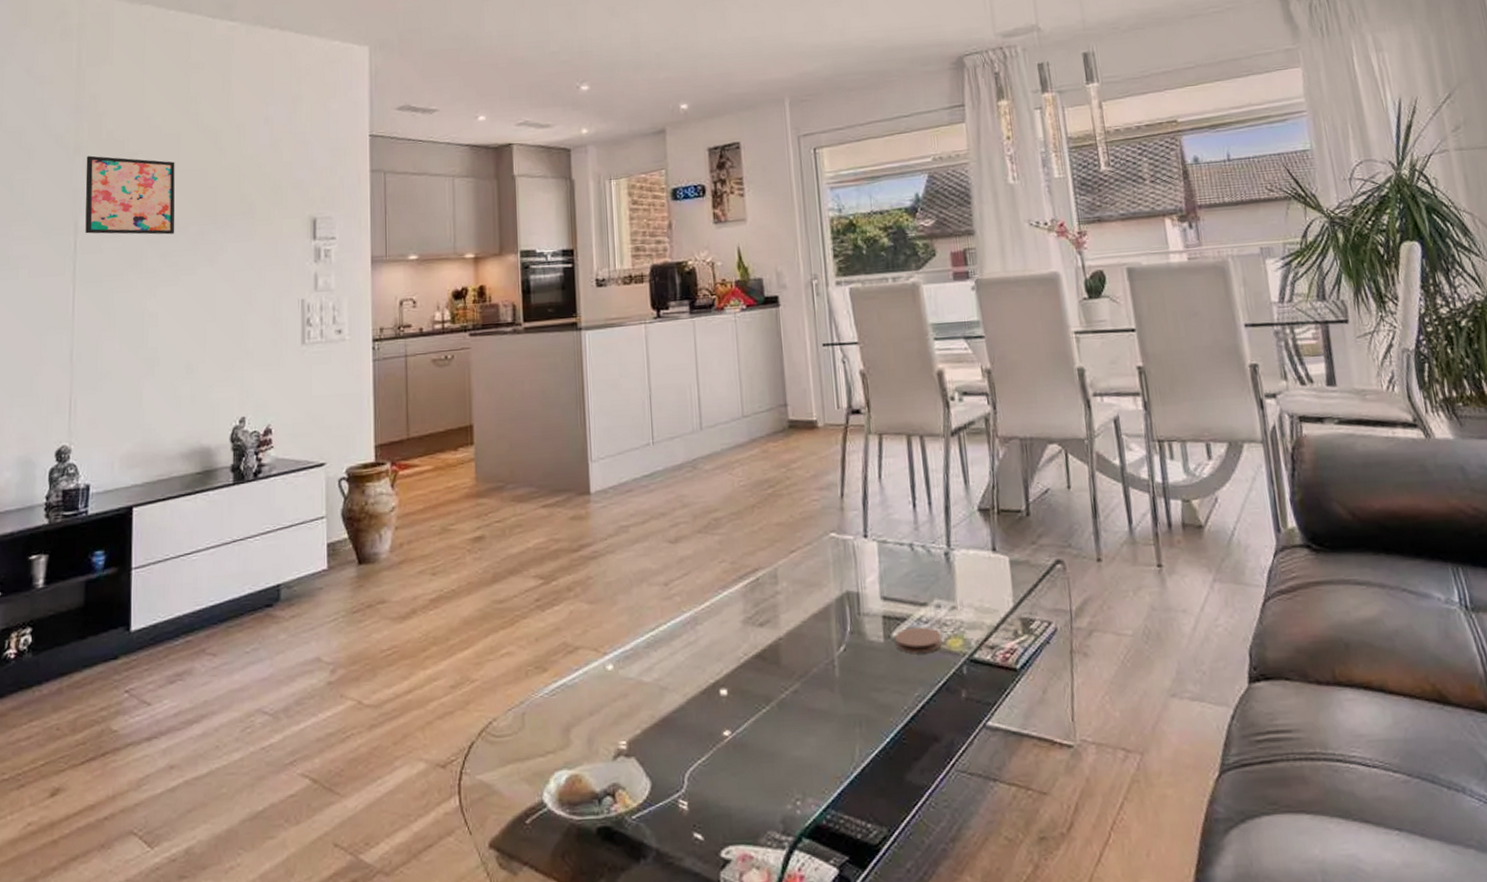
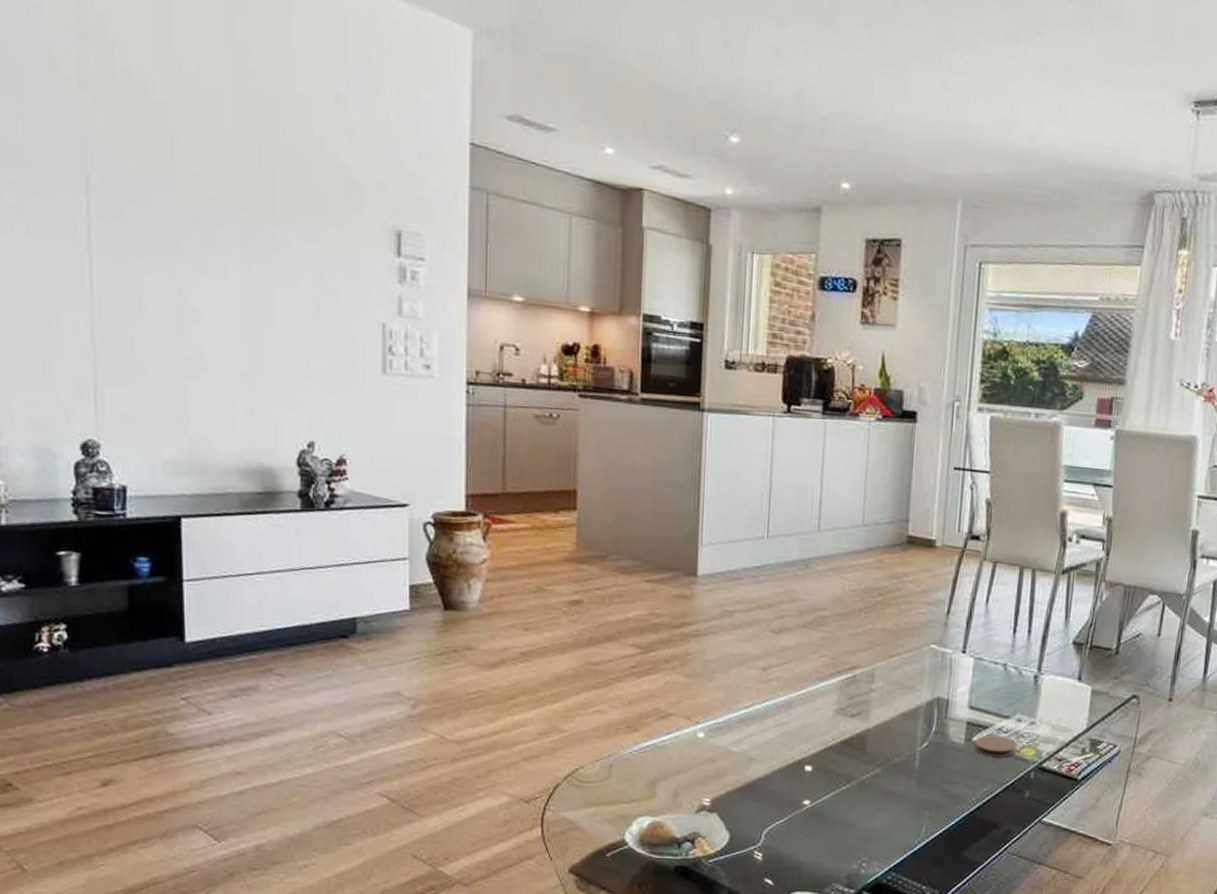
wall art: present [85,155,175,235] -> none [95,94,221,217]

